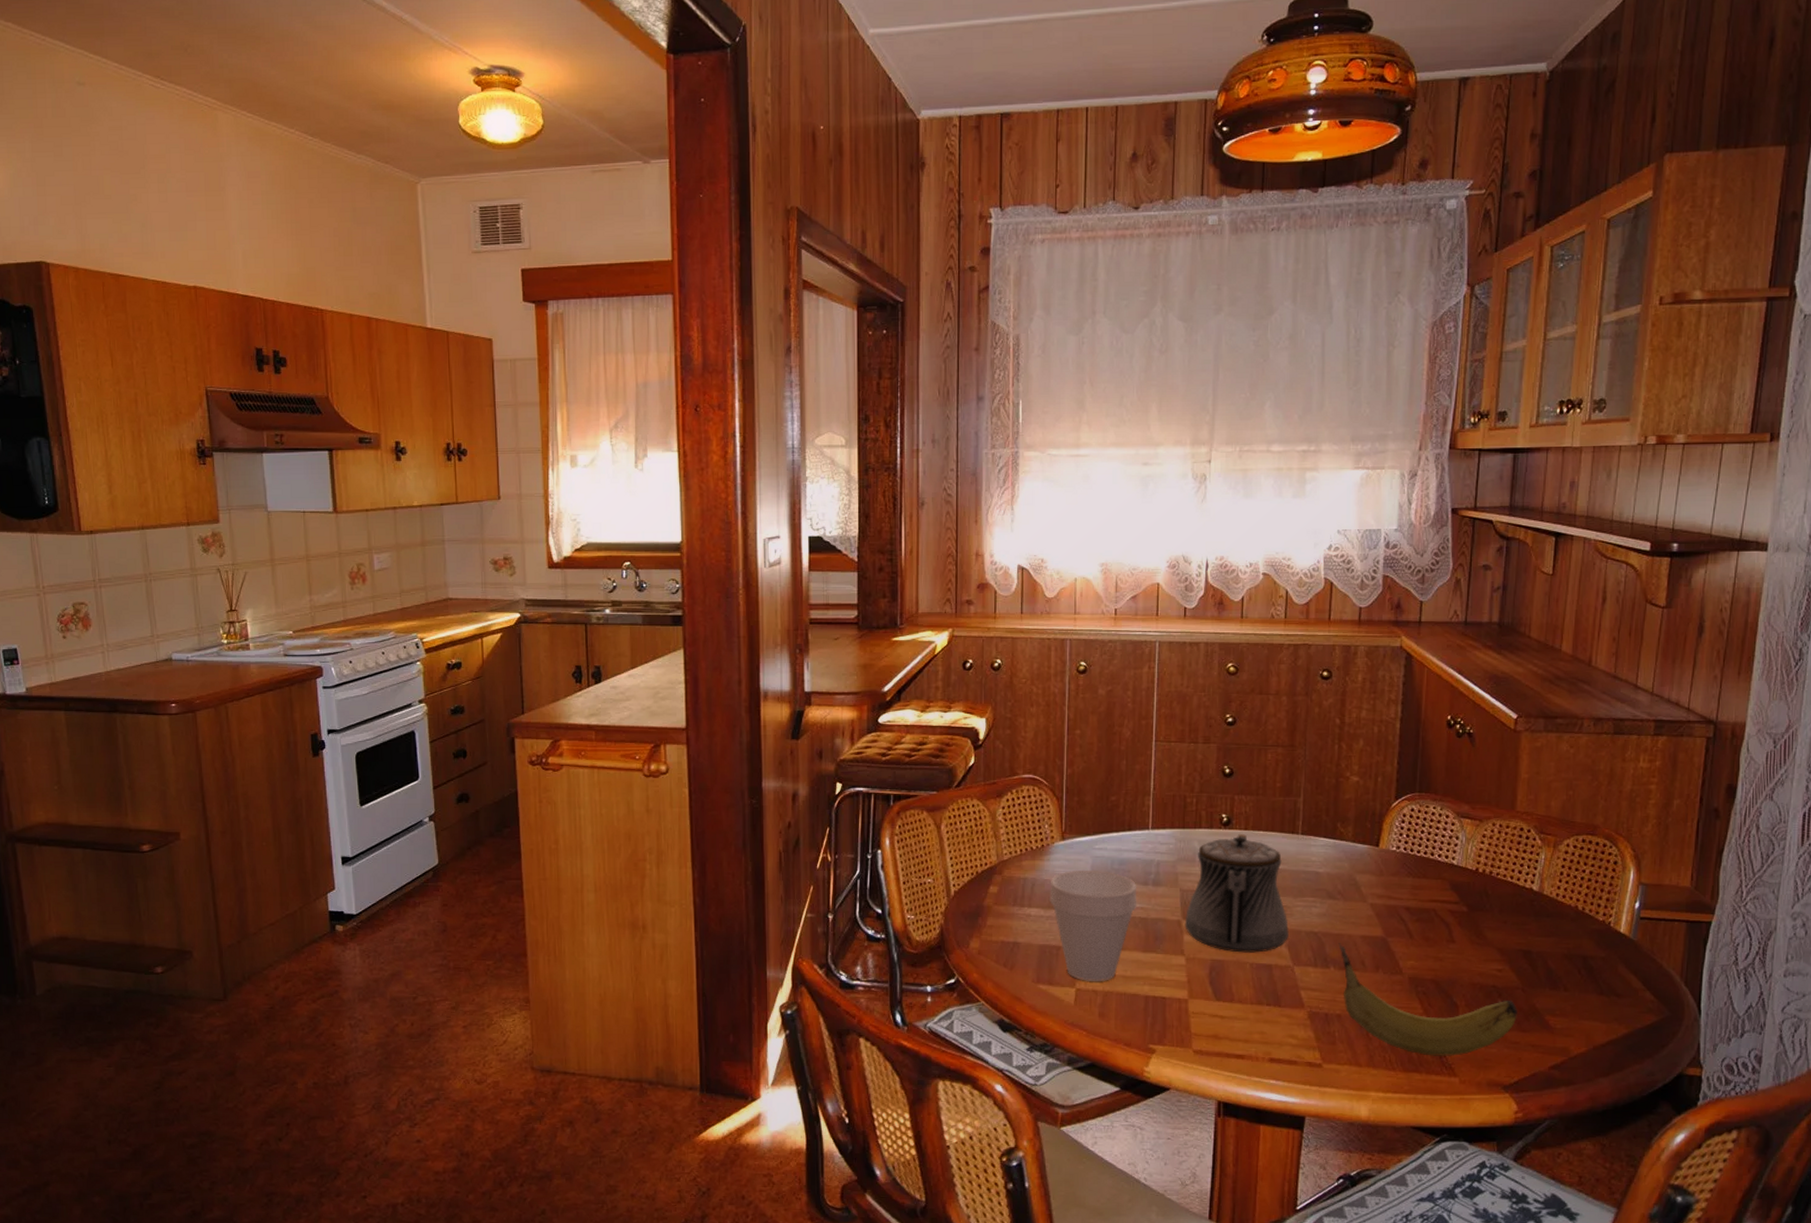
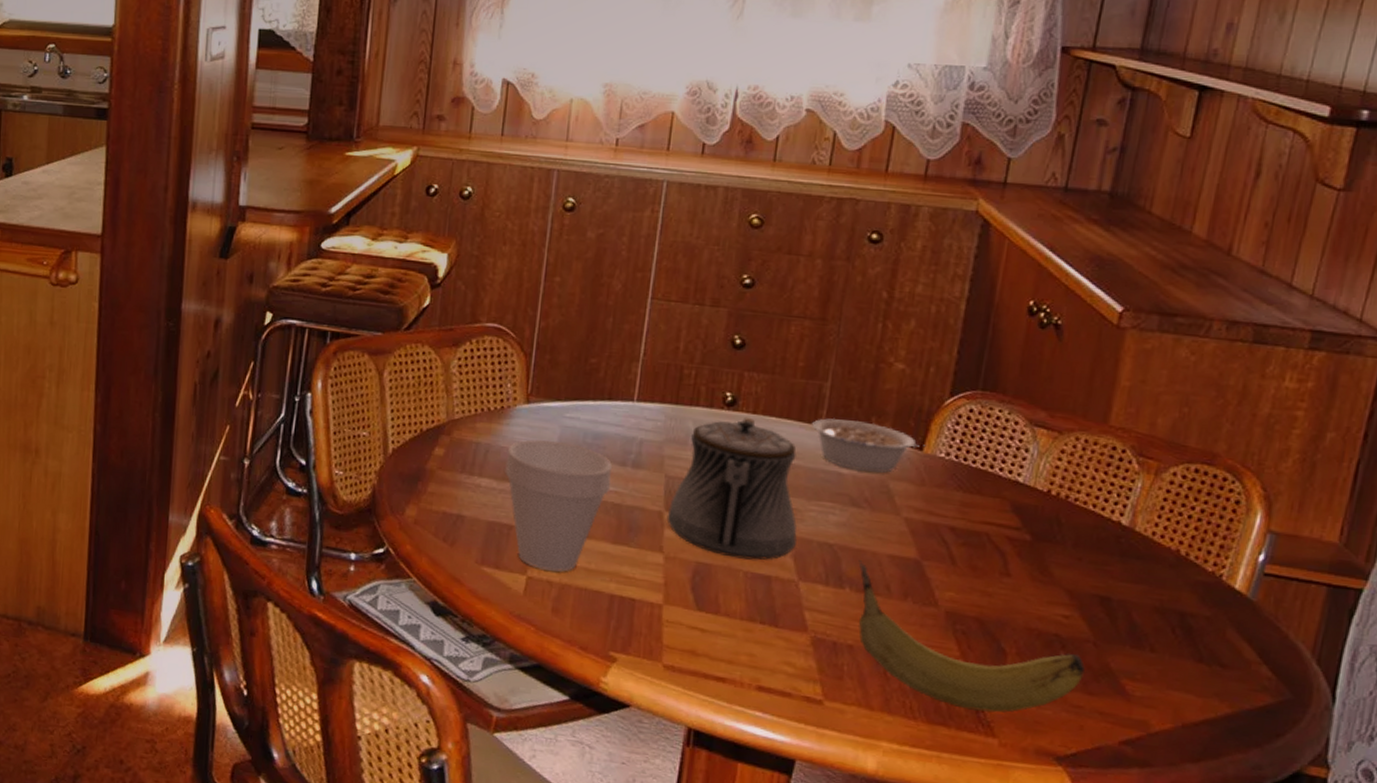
legume: none [1292,828,1381,868] -> present [812,418,926,473]

